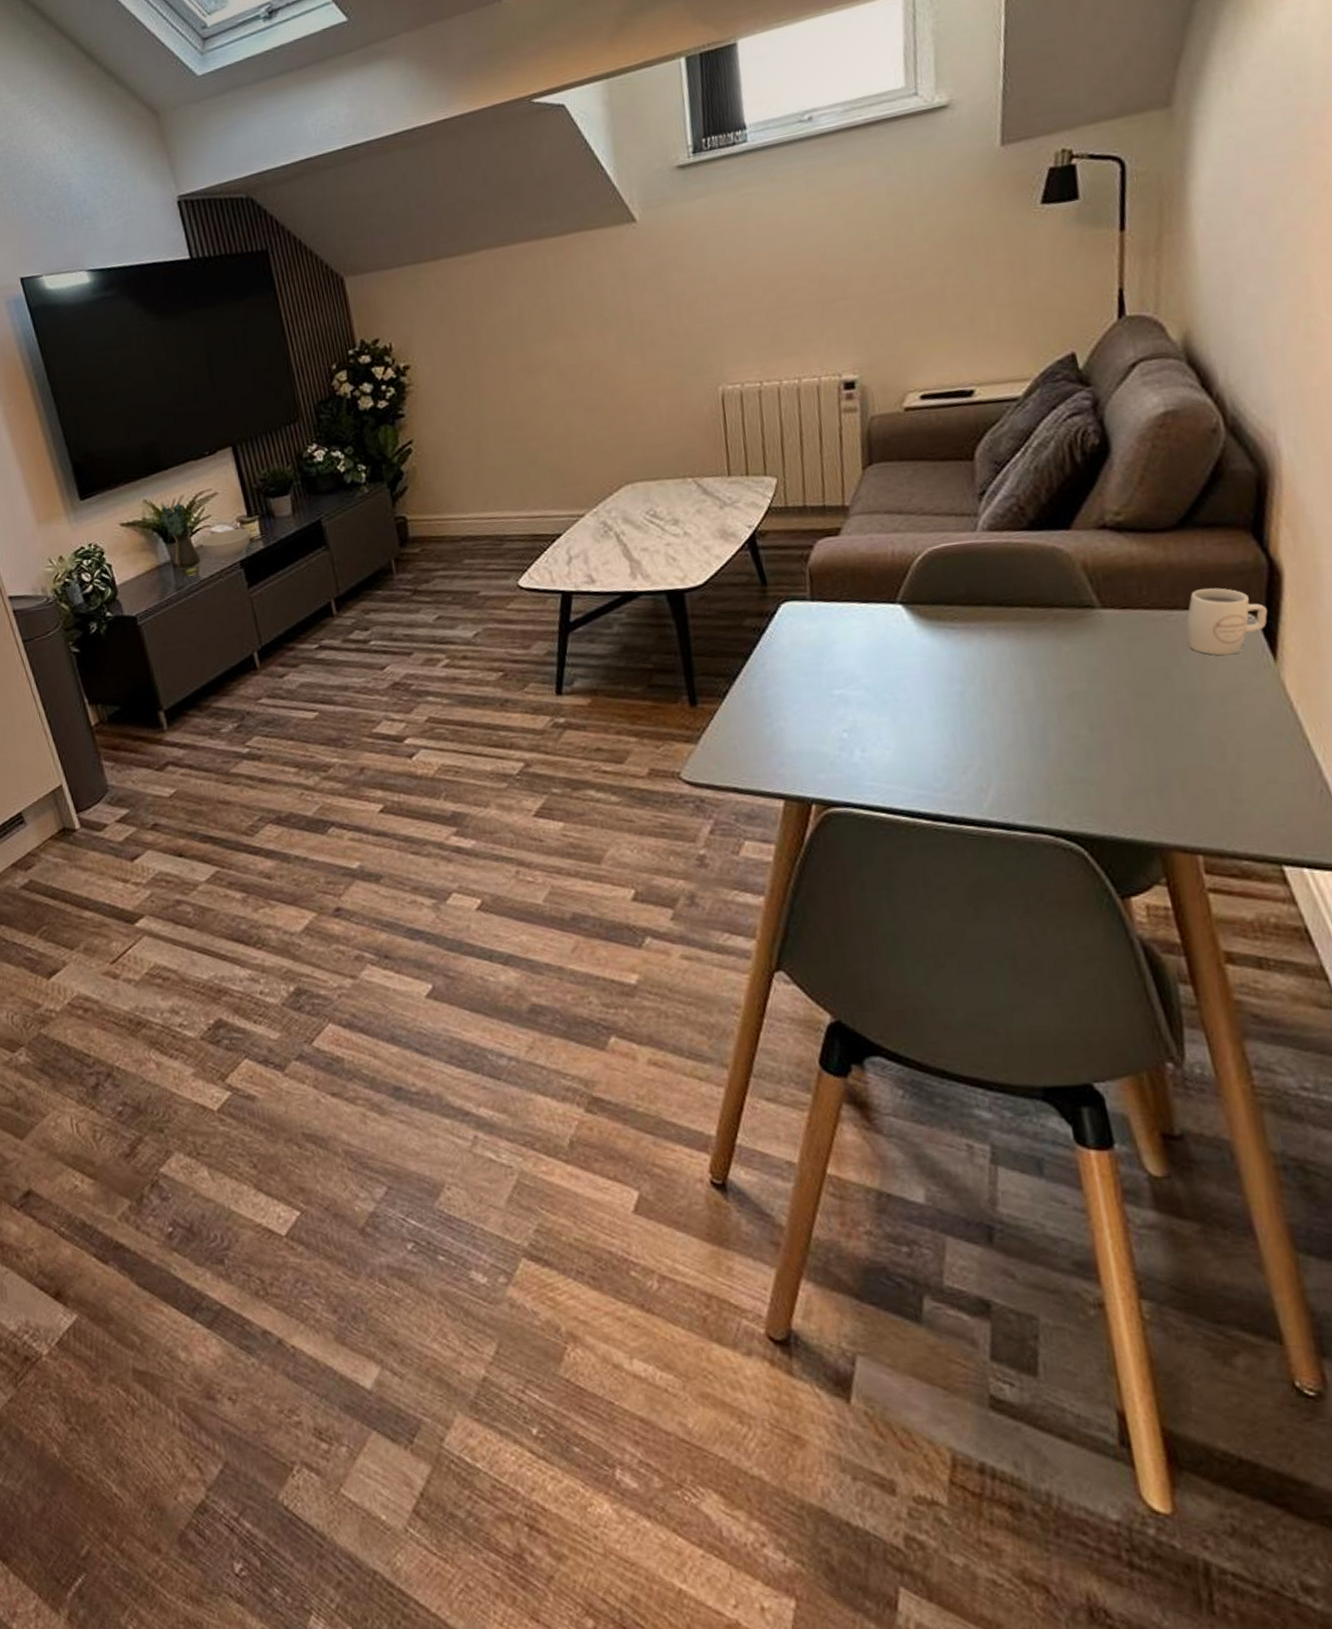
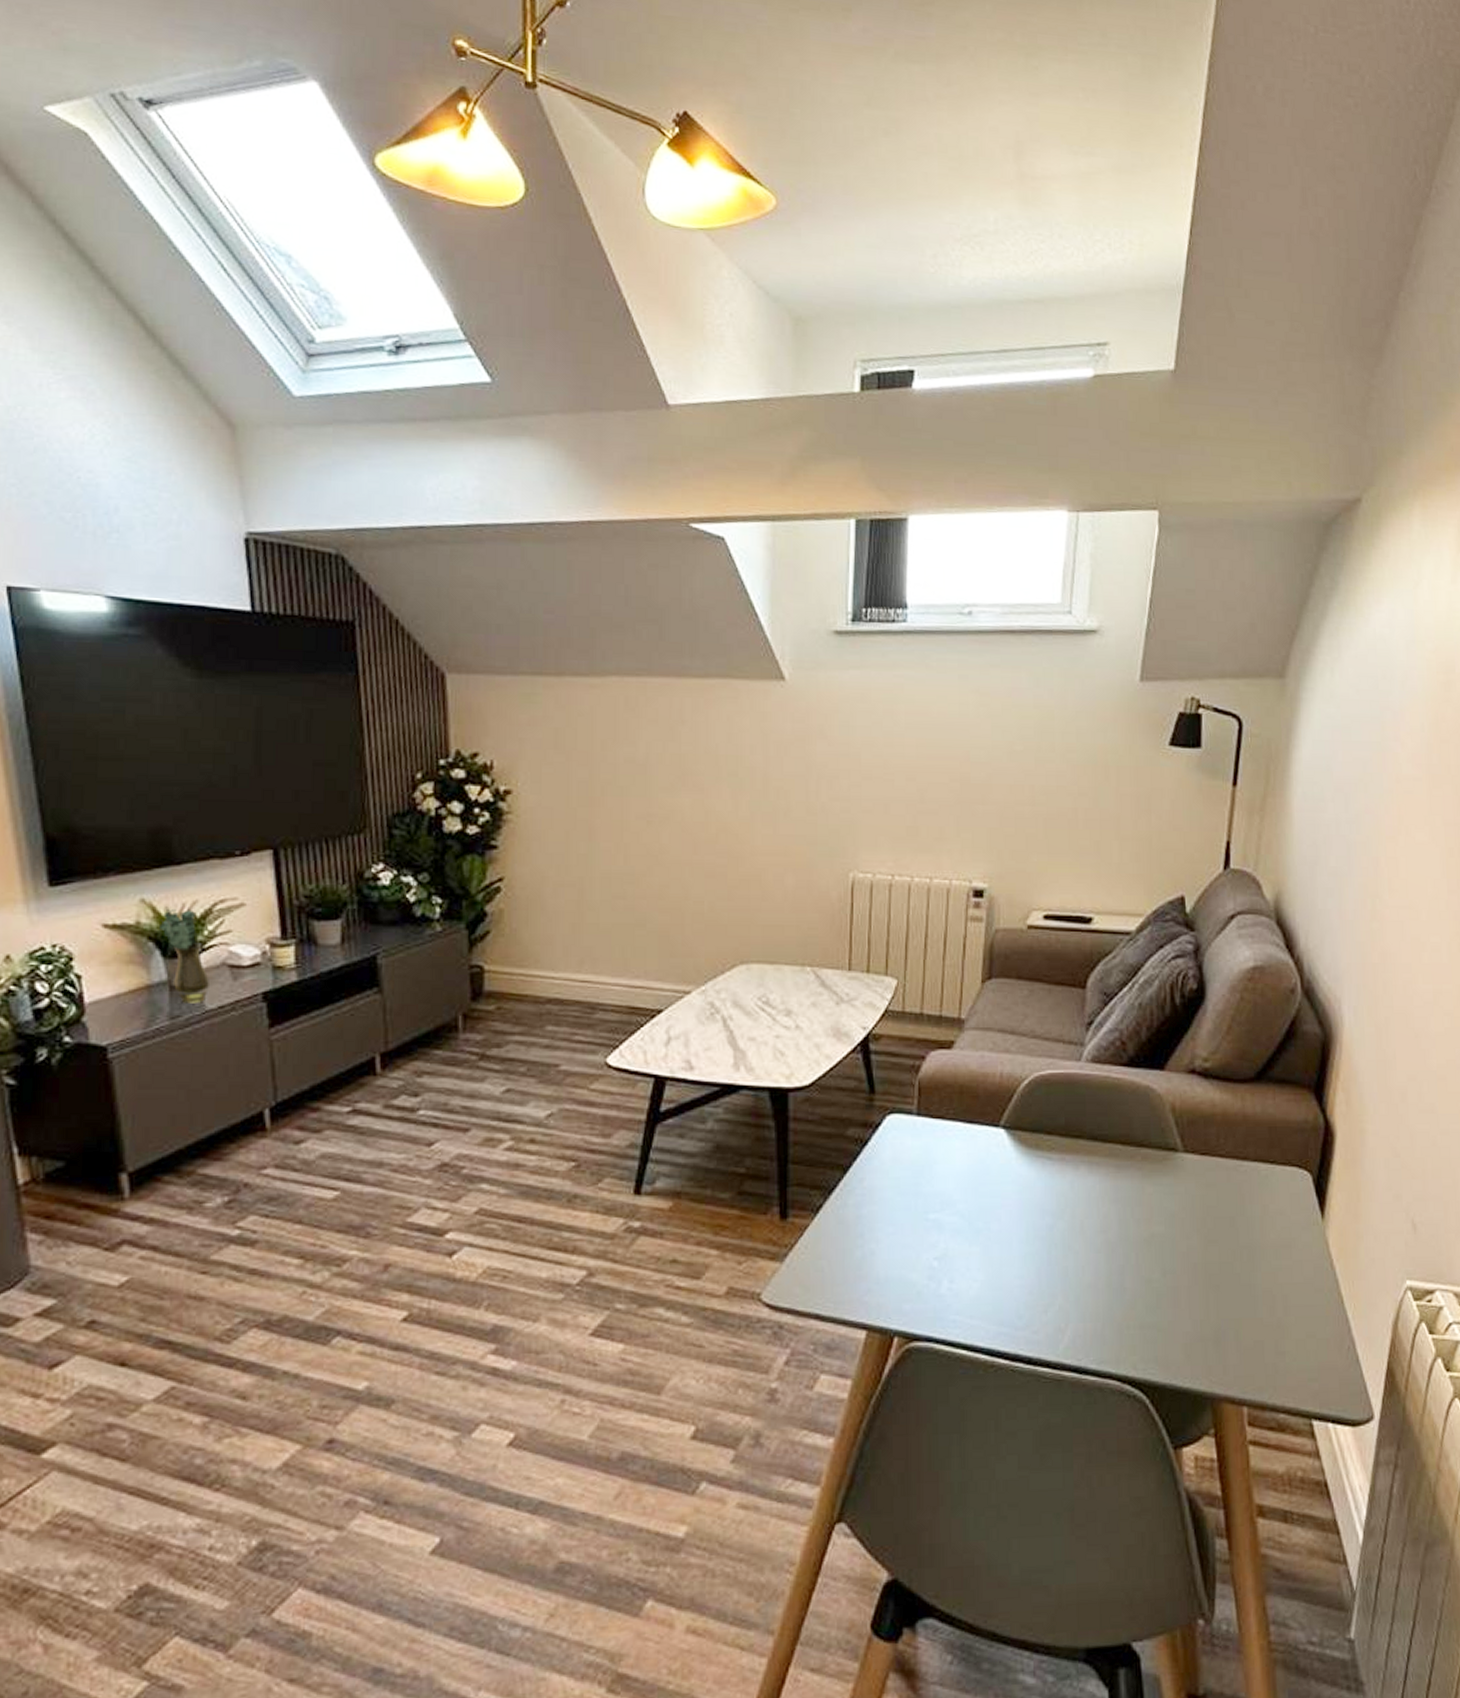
bowl: present [200,528,251,560] -> none [211,952,283,988]
mug: present [1186,588,1268,656] -> none [1253,1143,1321,1210]

